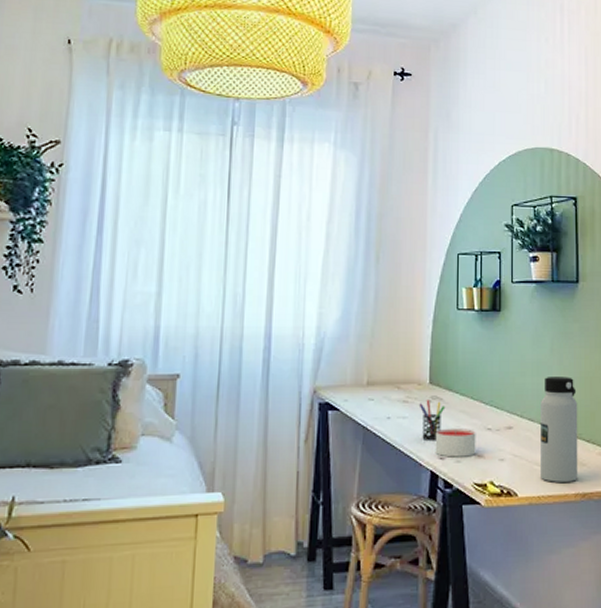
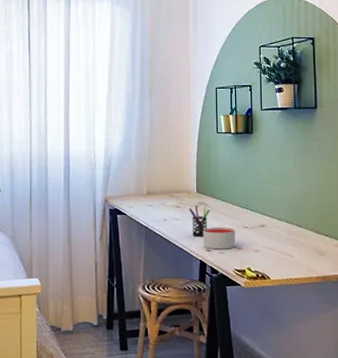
water bottle: present [541,377,578,482] -> none [287,185,319,268]

